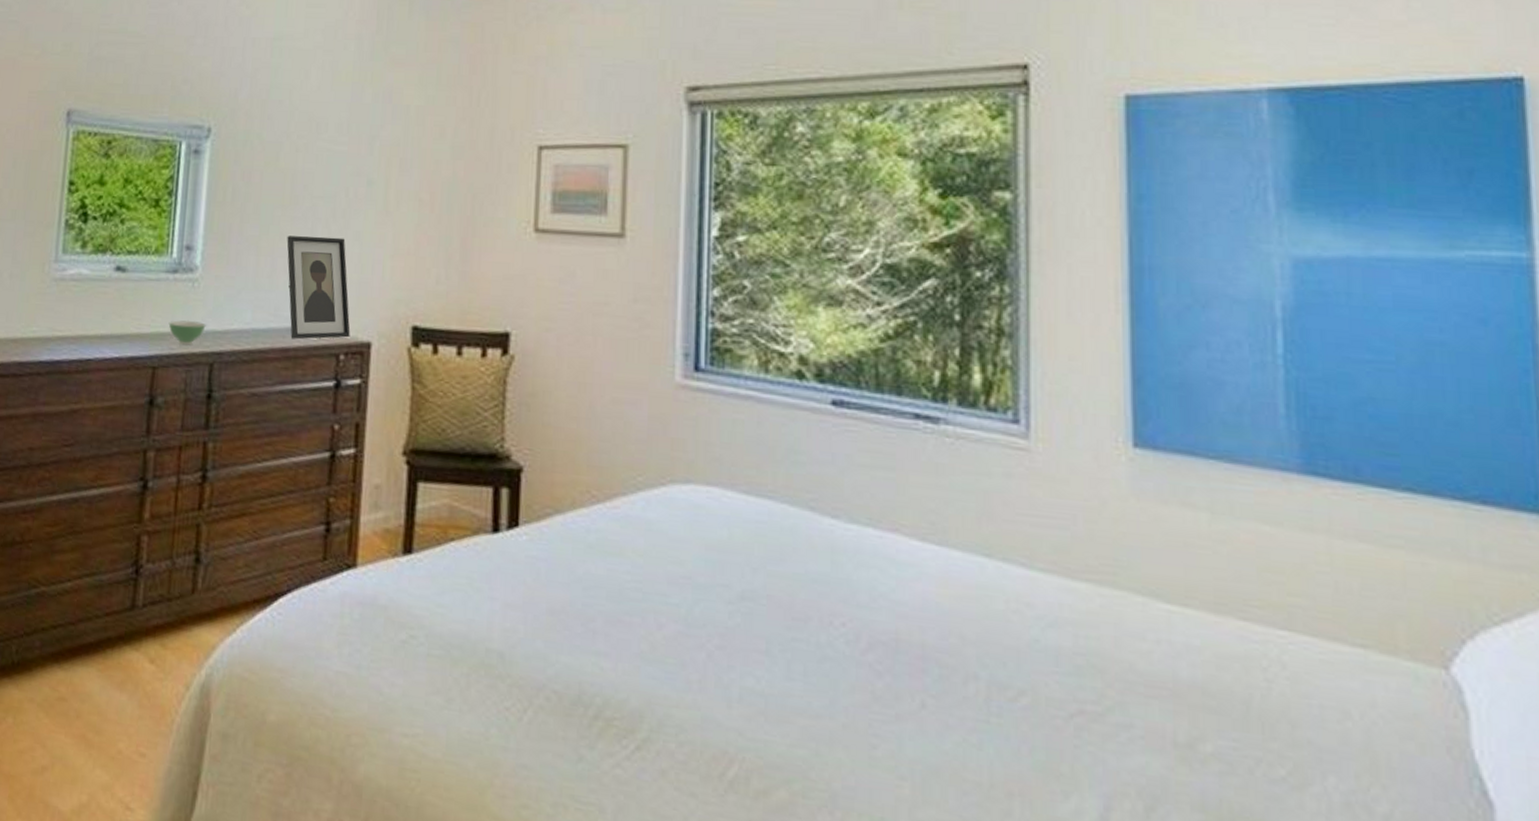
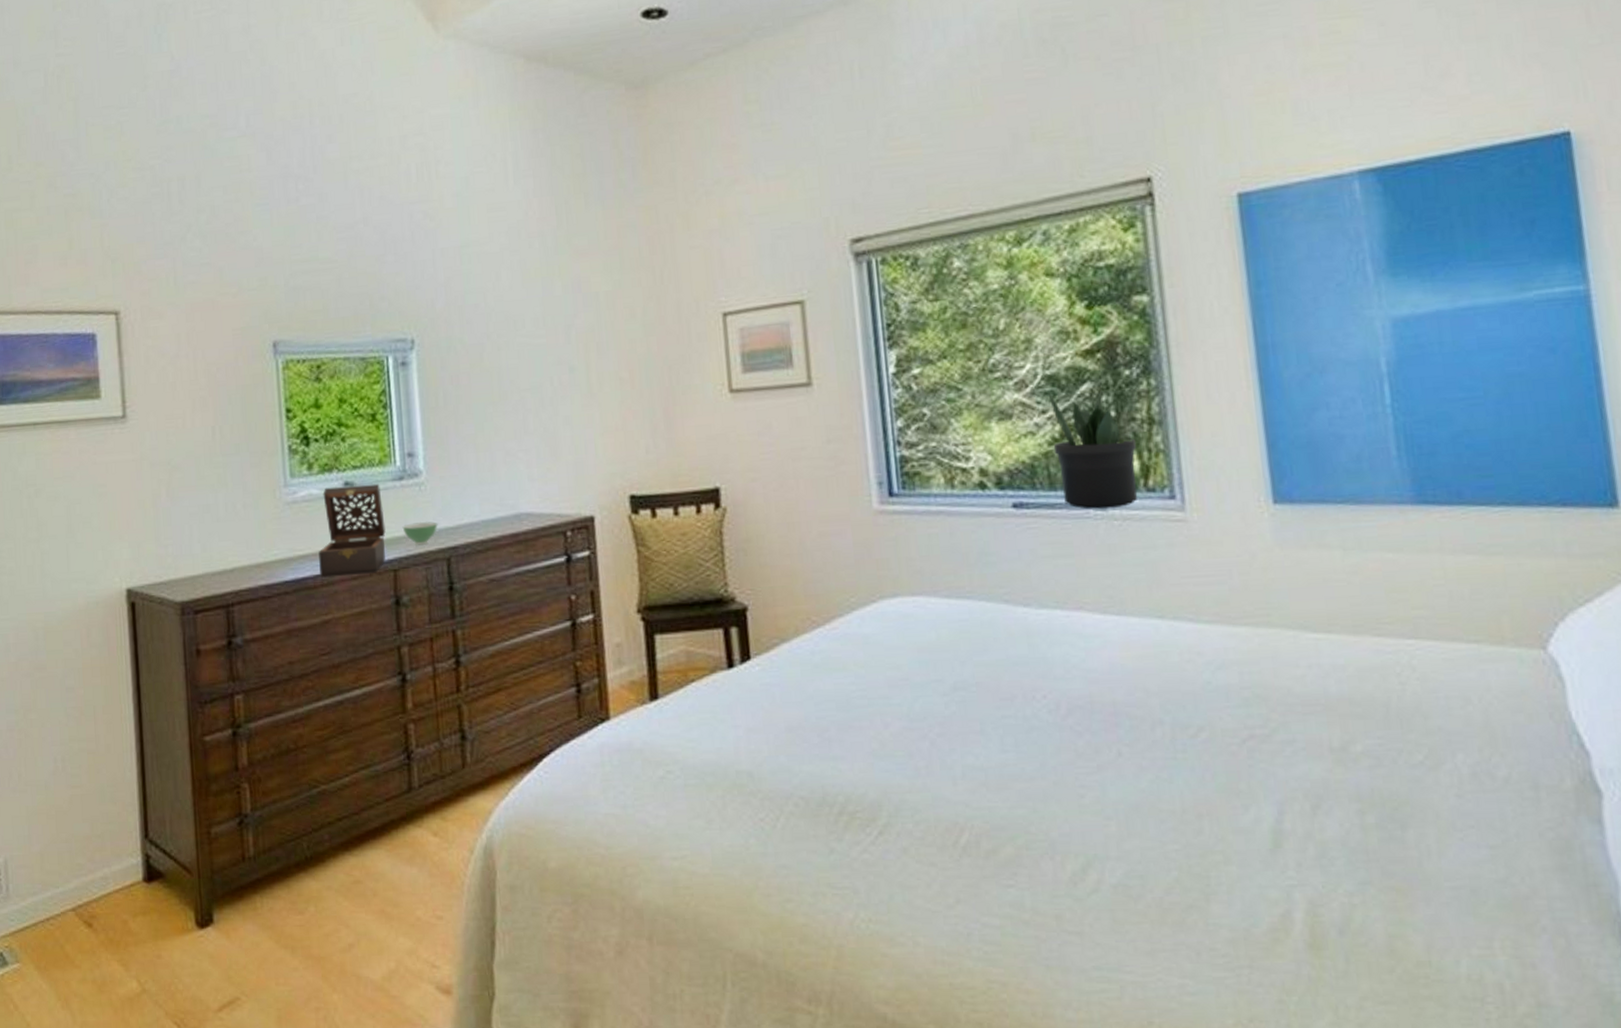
jewelry box: none [76,269,153,369] -> present [318,483,386,578]
picture frame: present [287,235,351,340] -> none [501,424,574,524]
planter: none [885,281,981,424] -> present [1047,388,1137,509]

